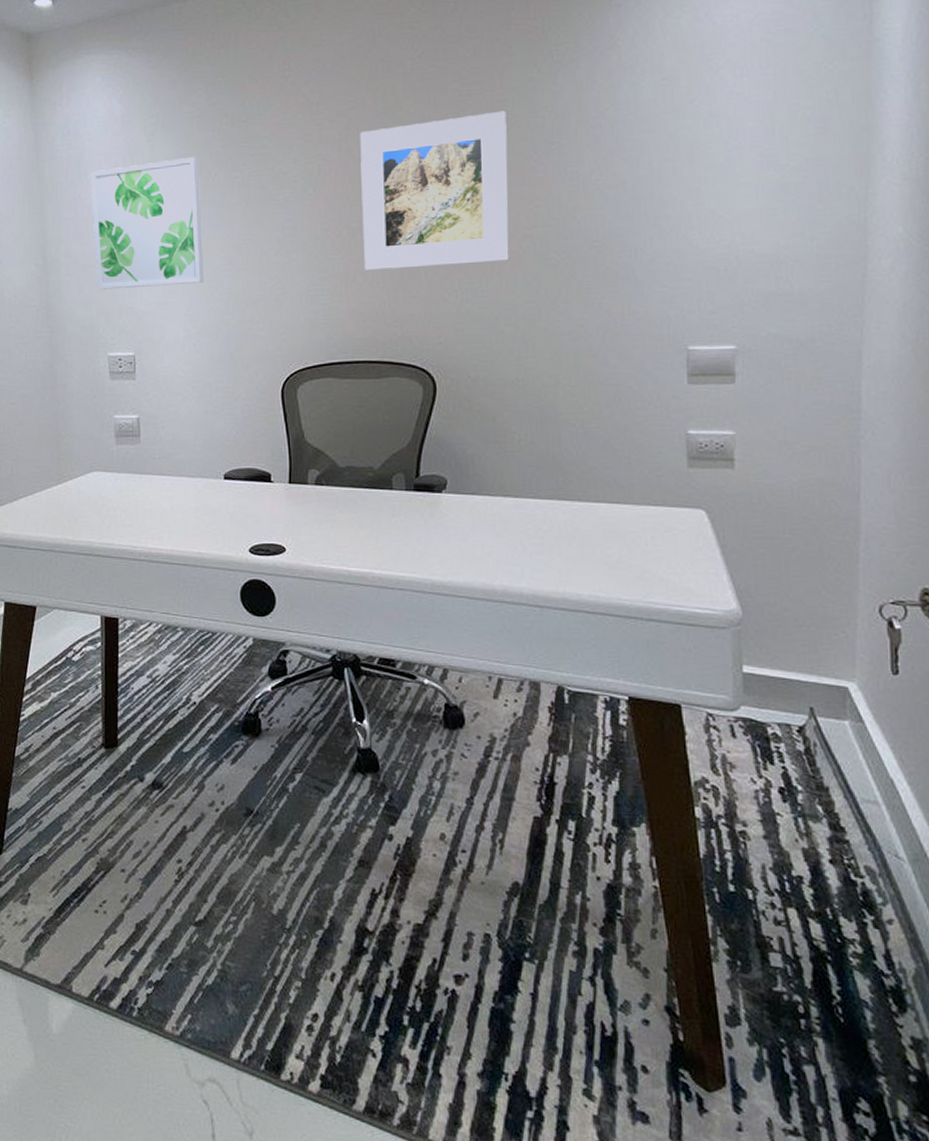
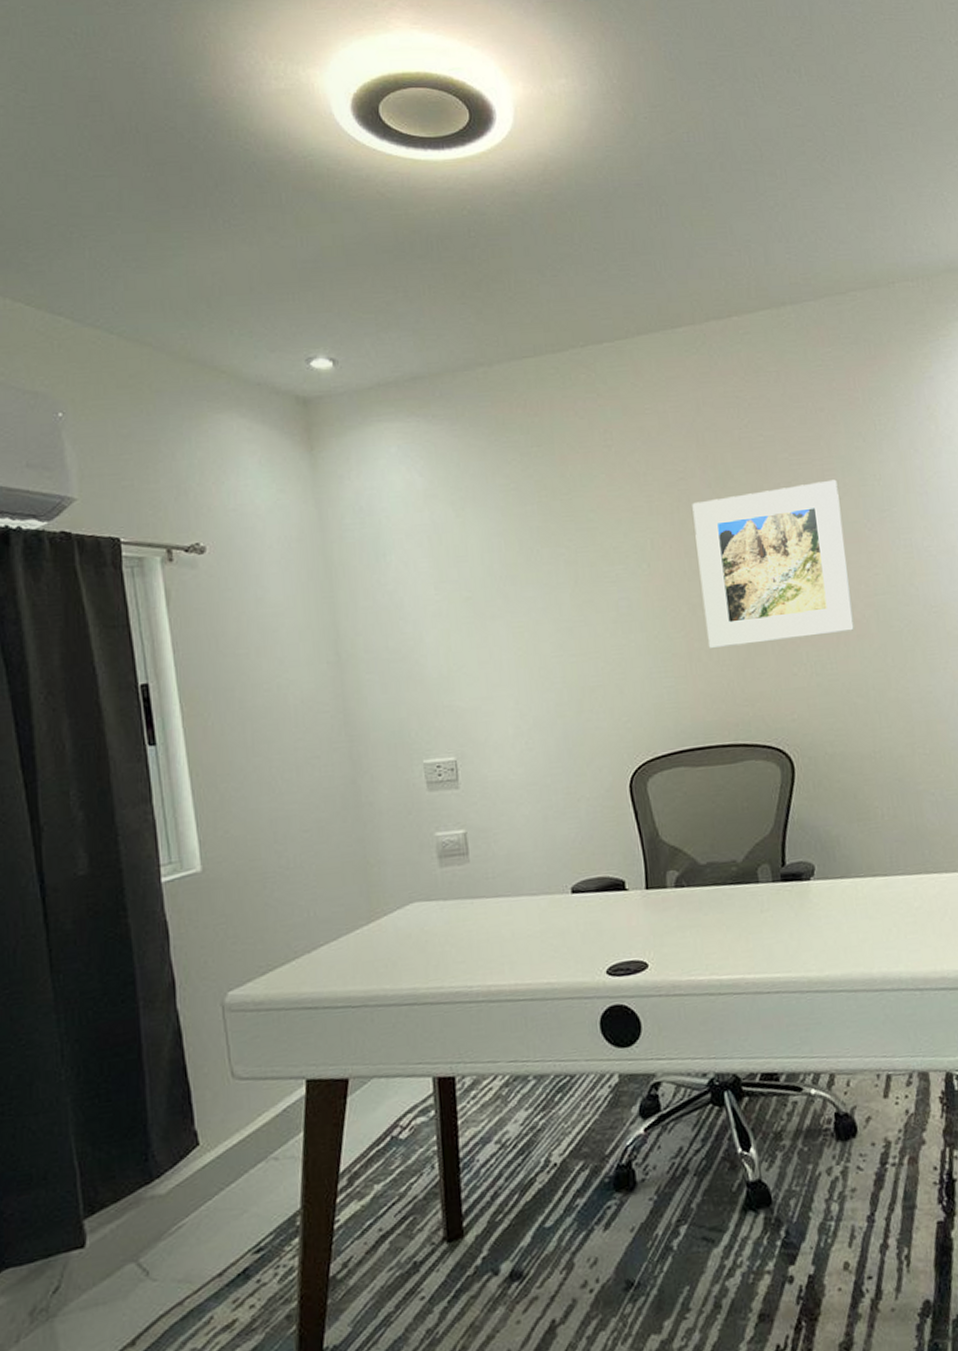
wall art: present [90,156,205,290] -> none [389,532,534,688]

